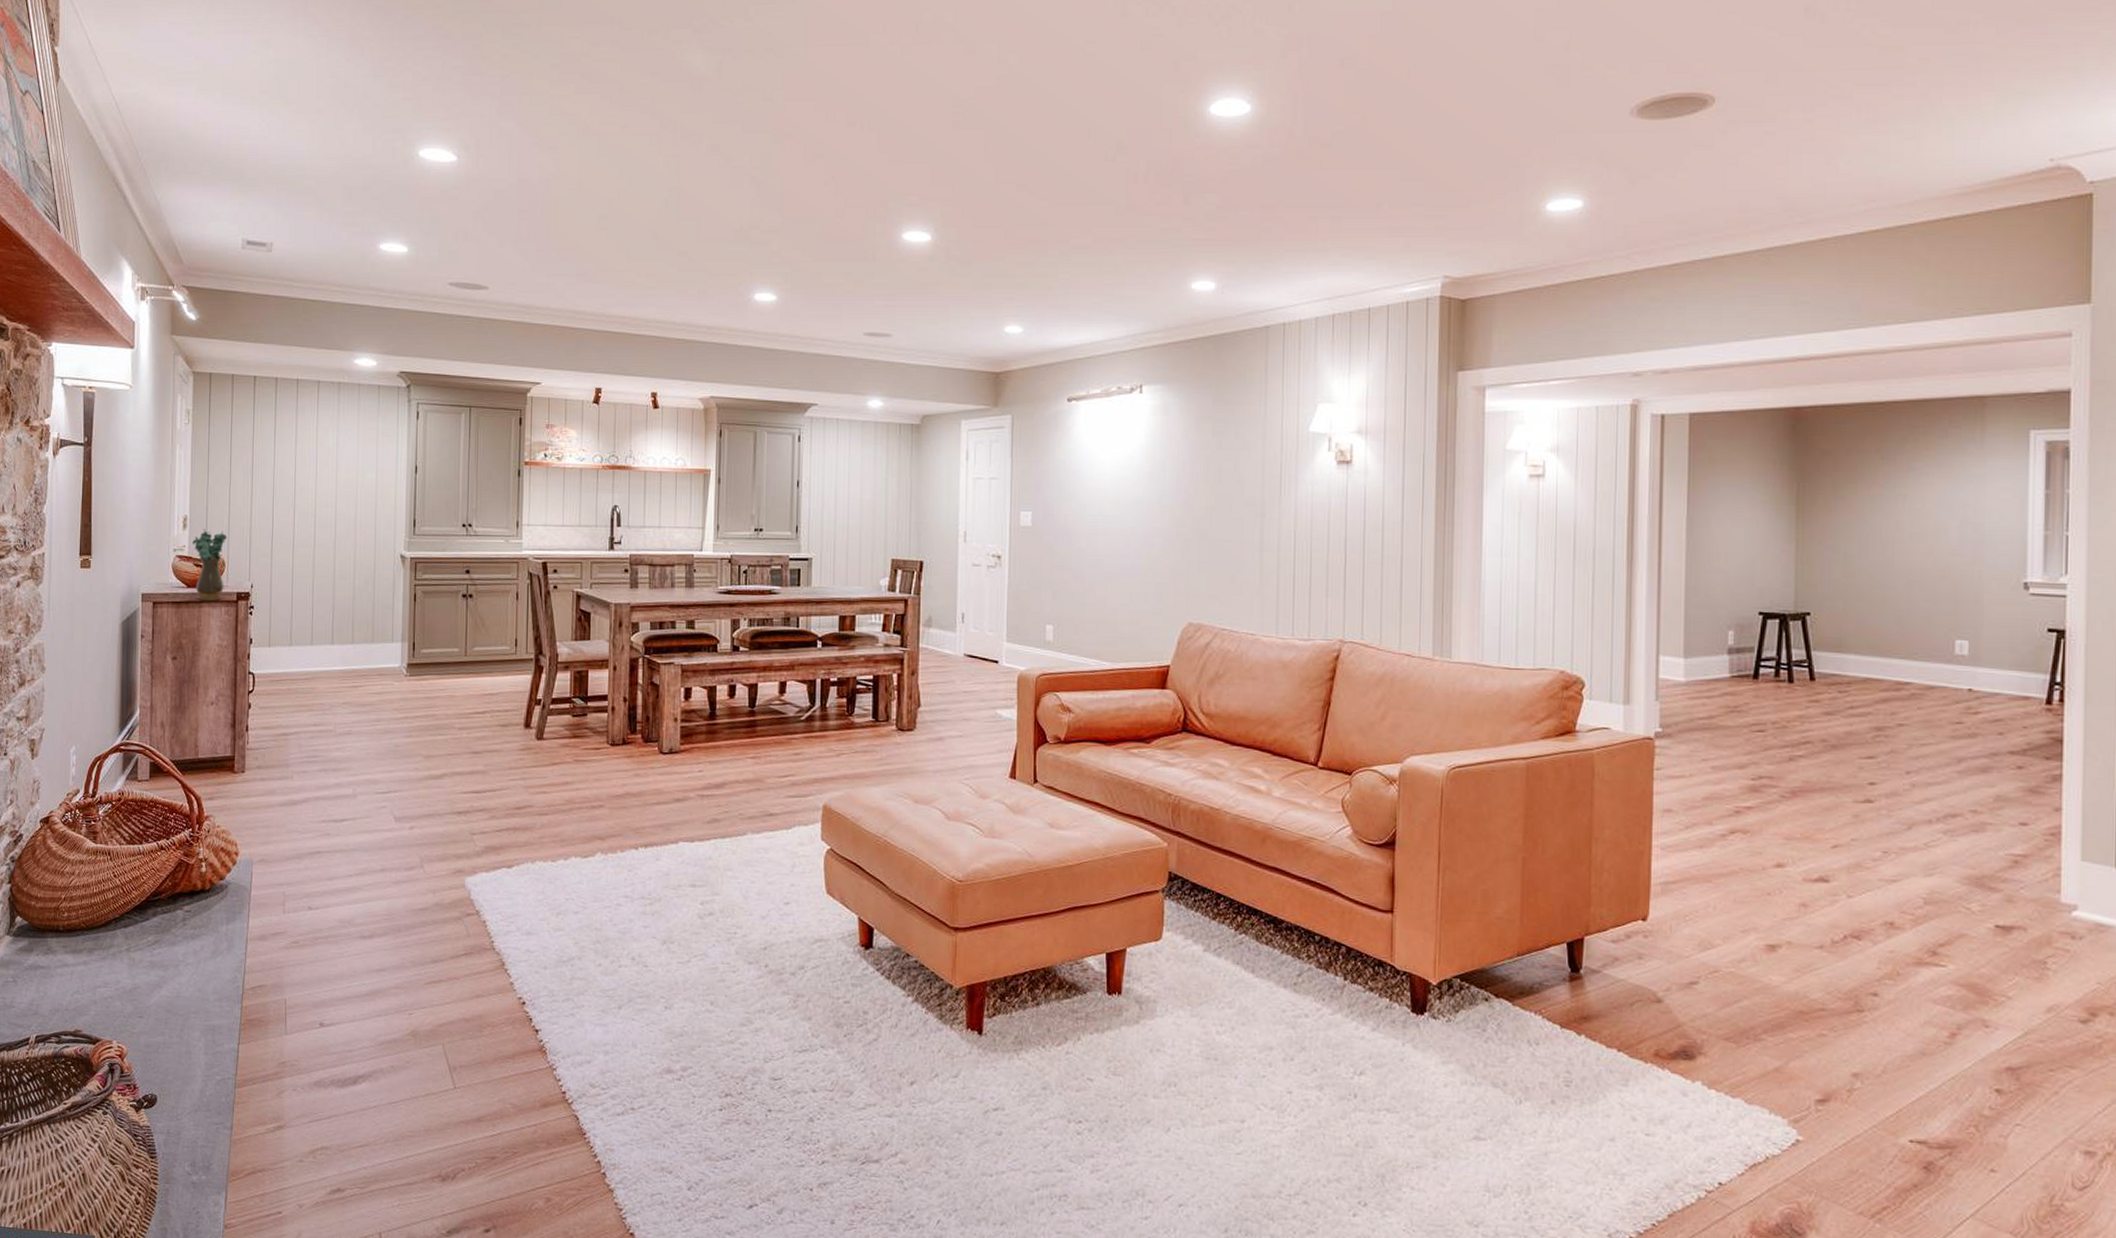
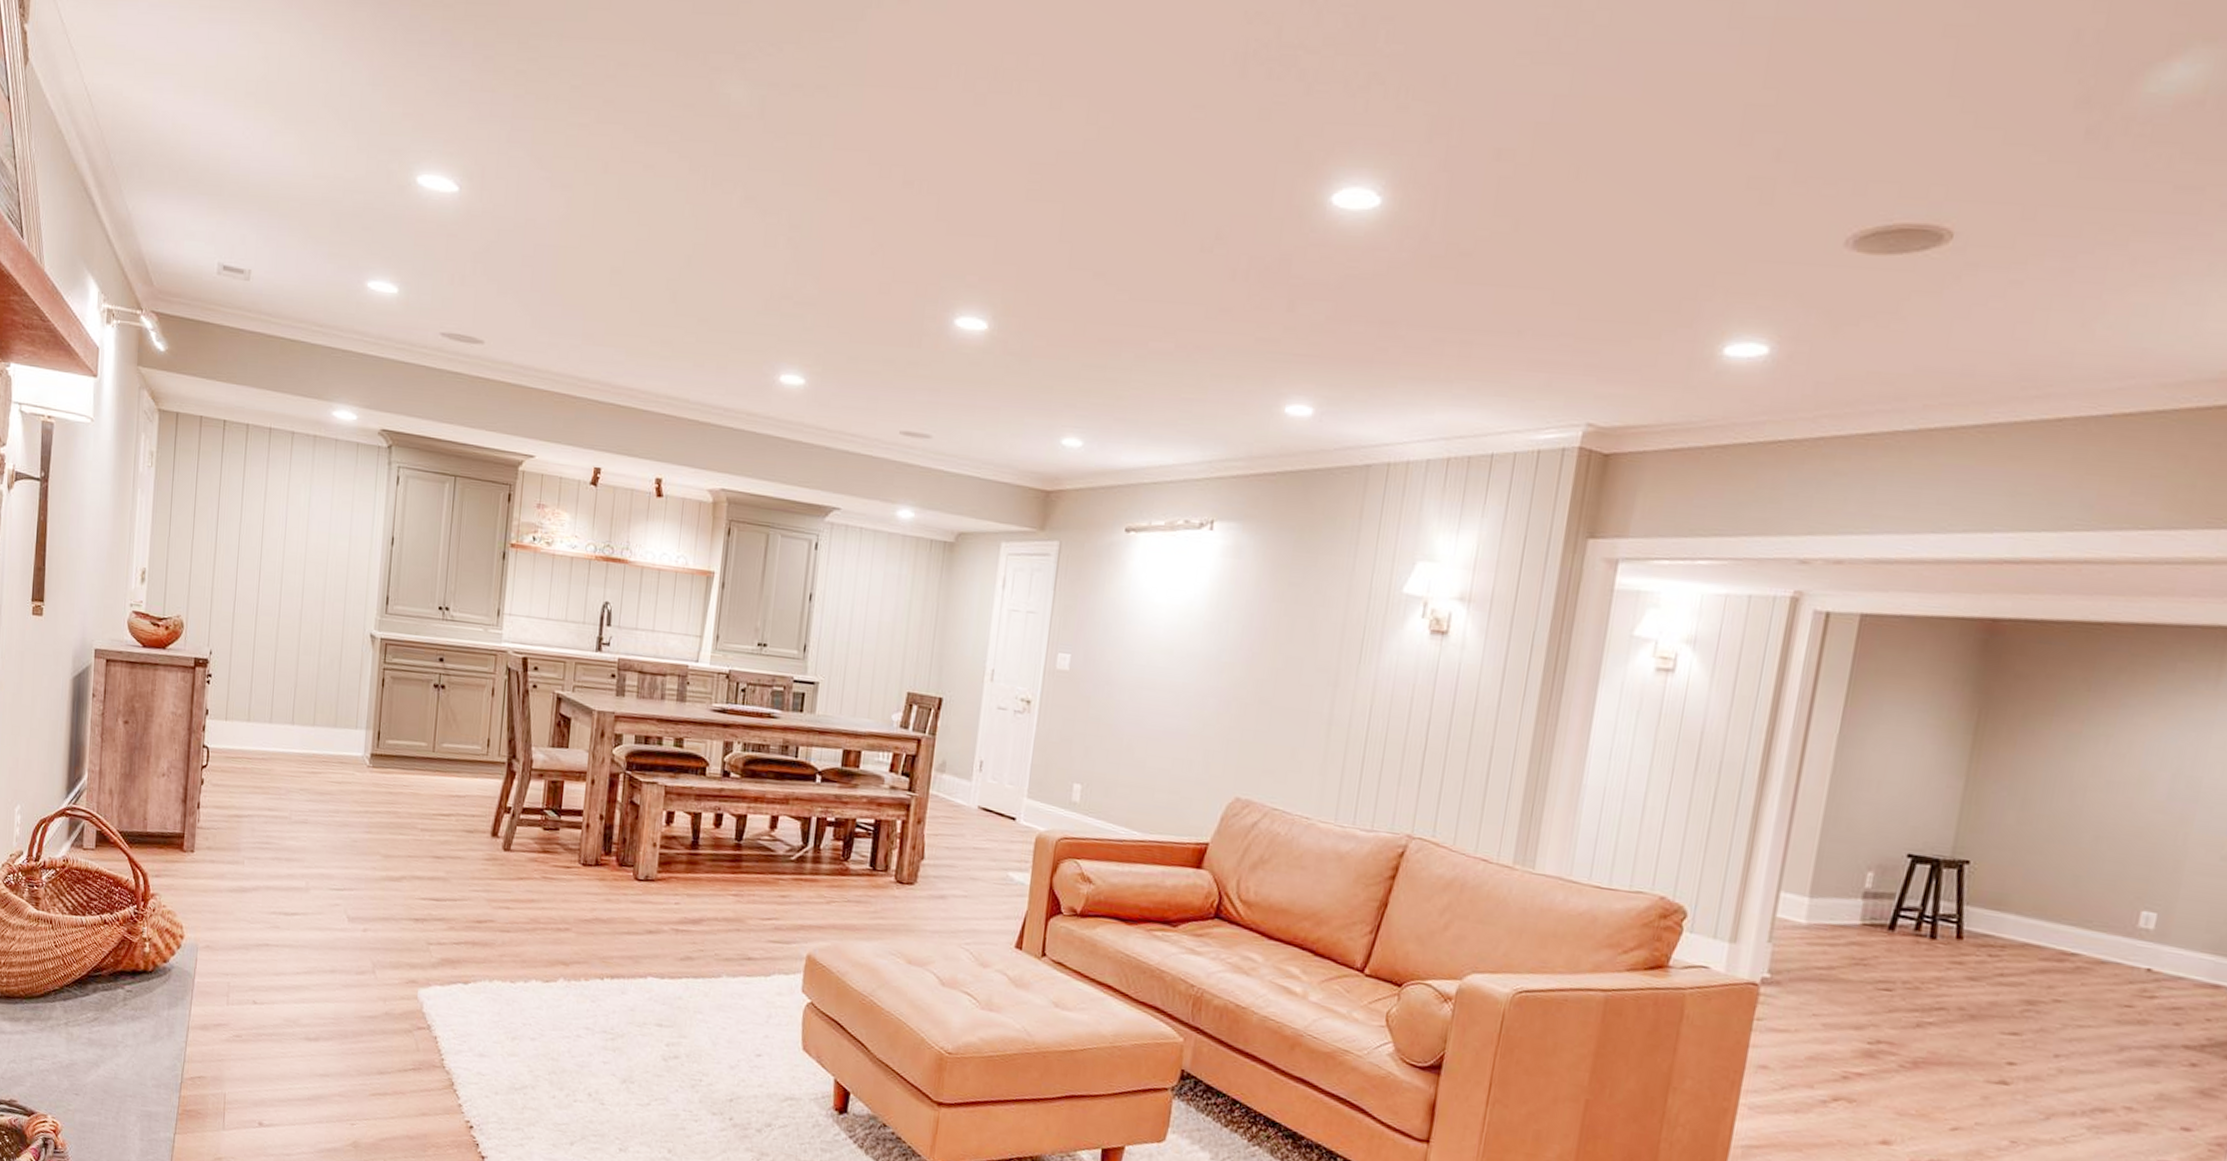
vase: present [192,529,227,602] -> none [150,585,187,665]

